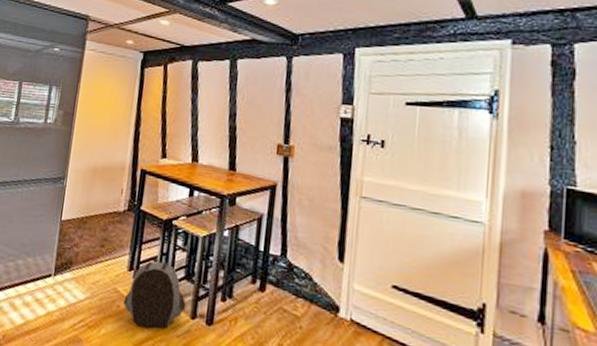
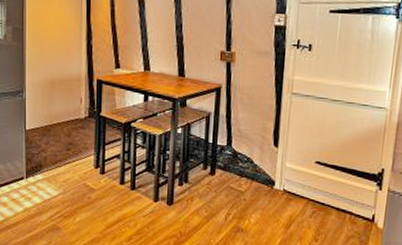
backpack: present [122,261,186,329] -> none [93,158,149,212]

